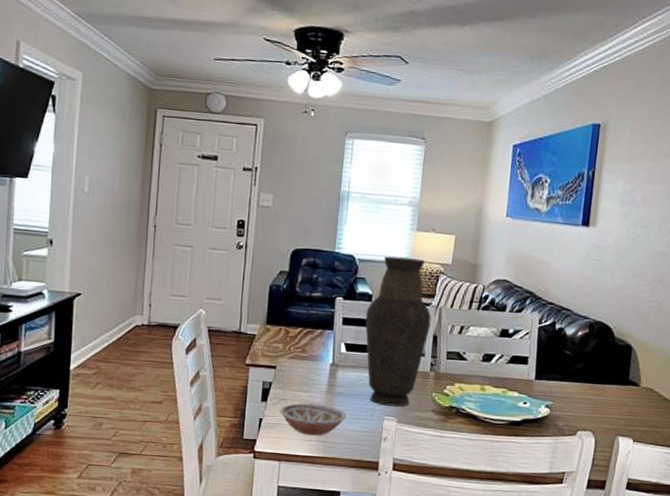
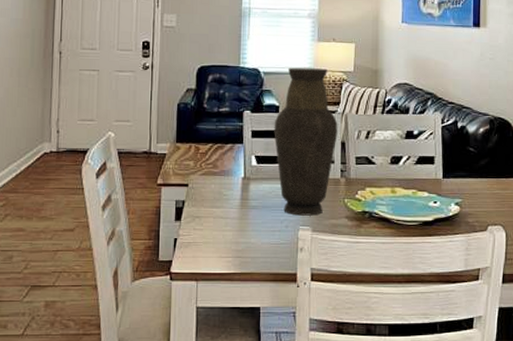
bowl: present [280,402,346,436] -> none [194,219,261,252]

